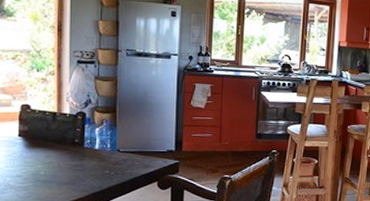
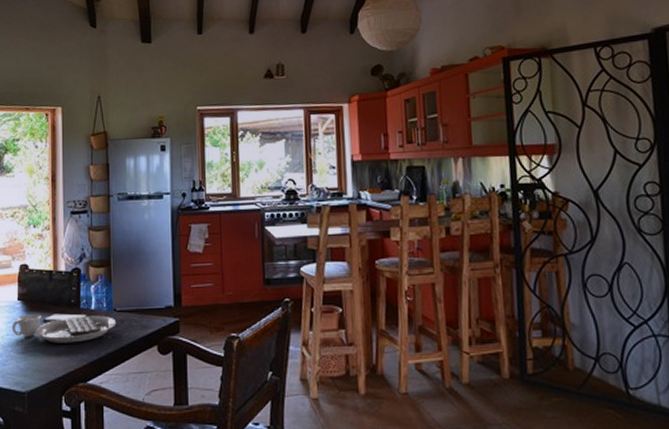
placemat: none [11,149,120,177] -> present [11,313,117,343]

